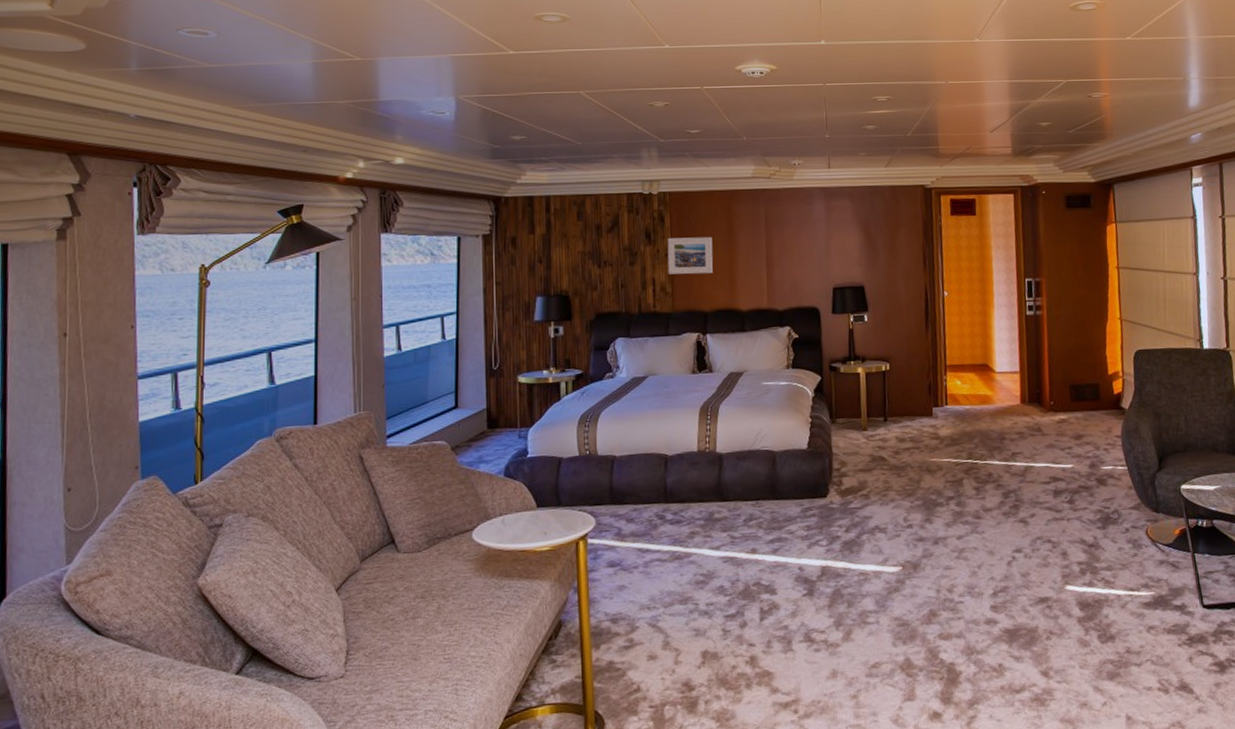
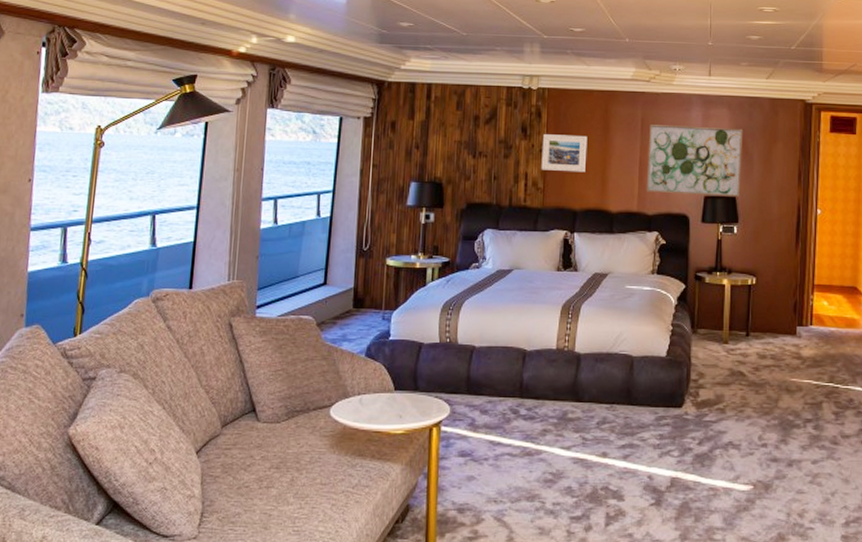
wall art: none [773,218,868,288] -> present [646,125,743,197]

